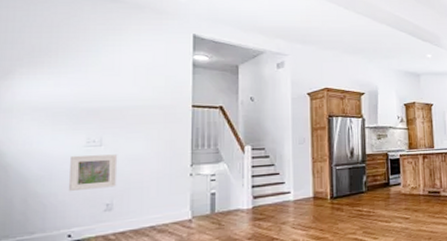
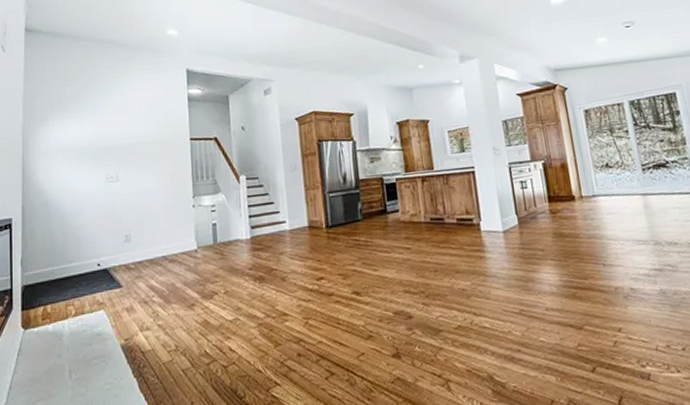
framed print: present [69,154,118,192] -> none [95,188,133,225]

